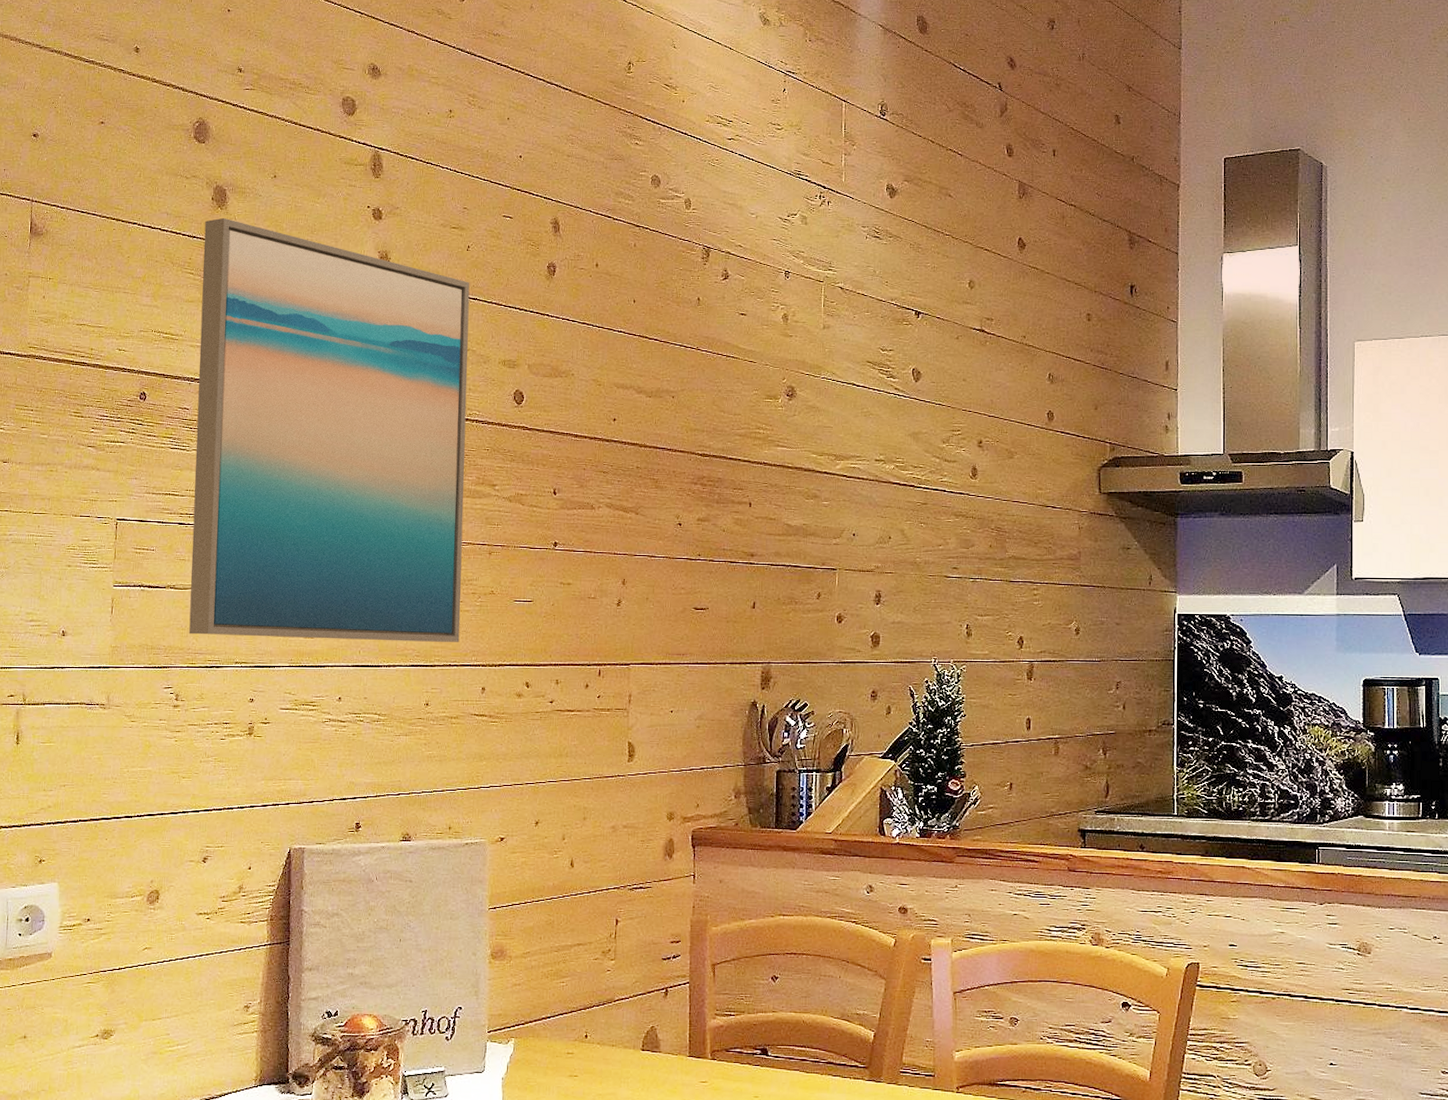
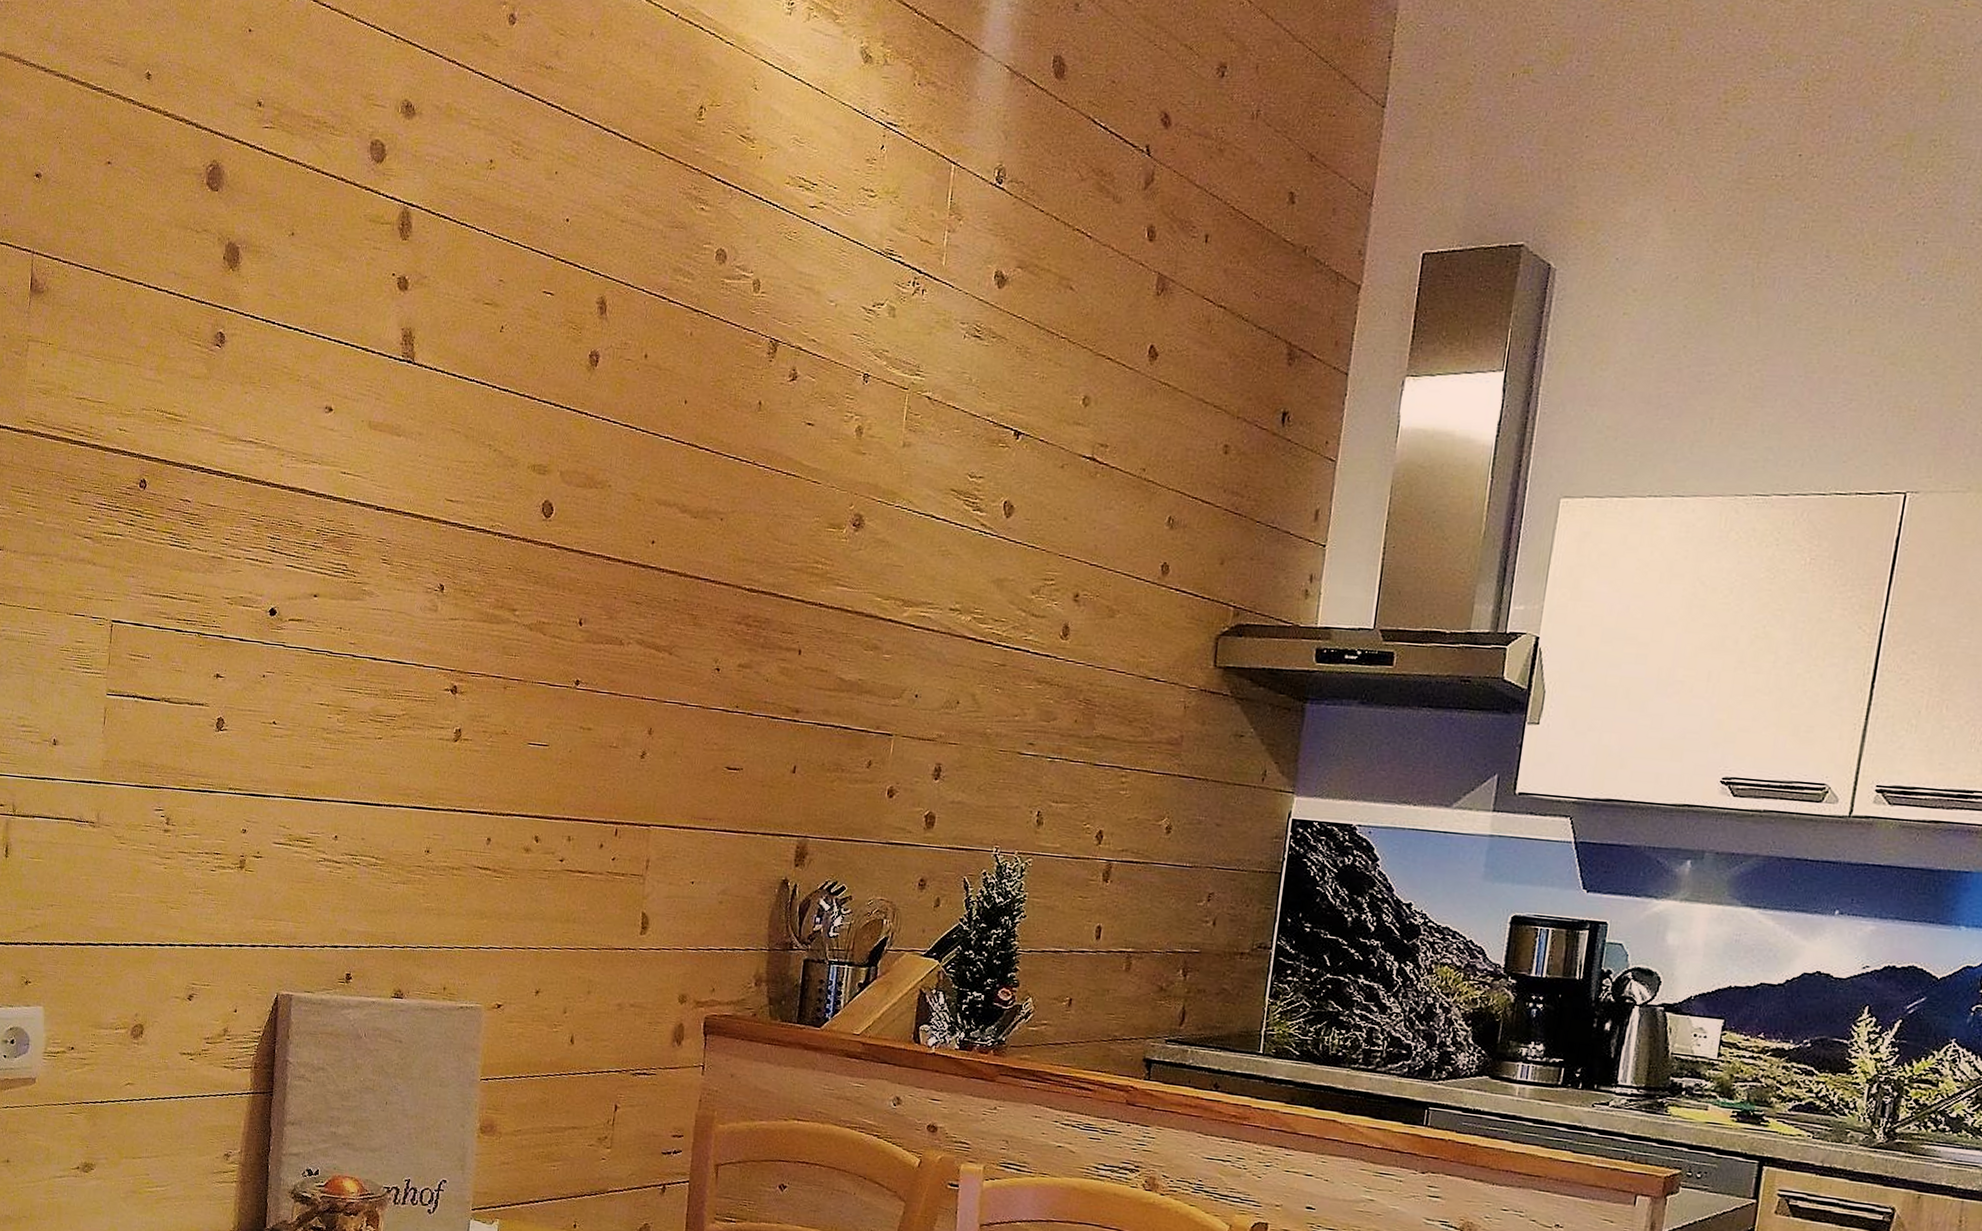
wall art: present [189,217,470,643] -> none [182,280,501,785]

